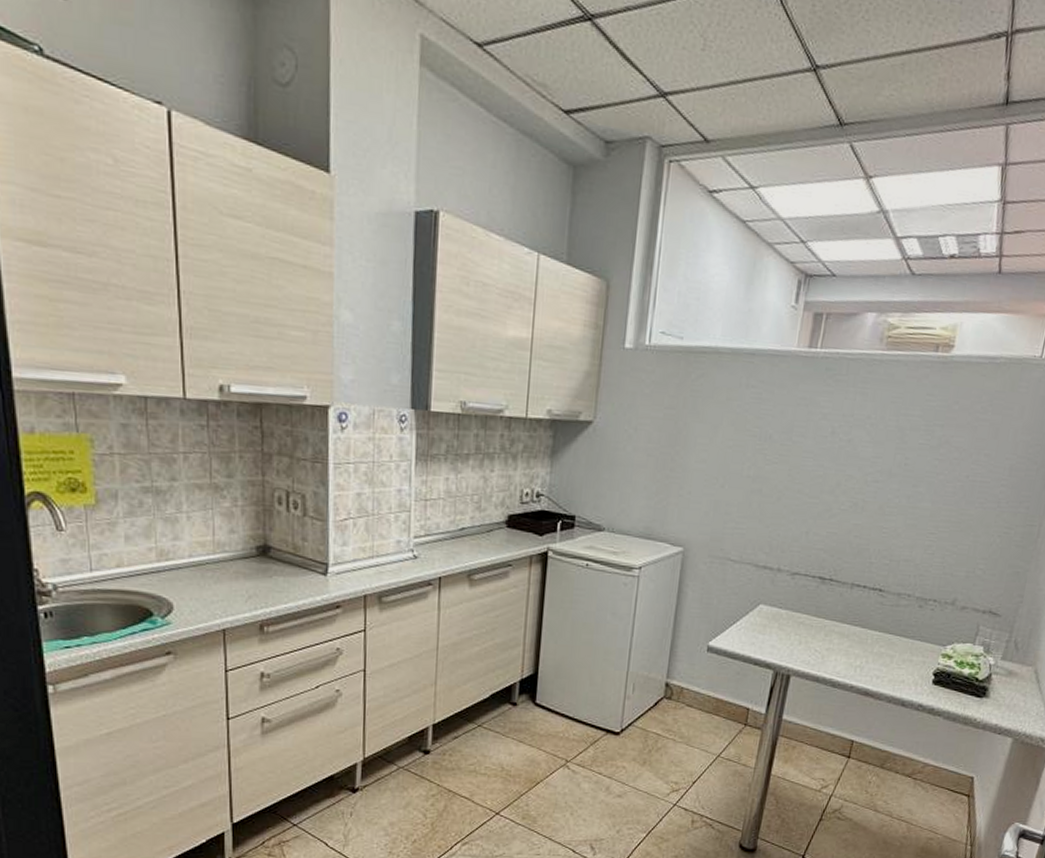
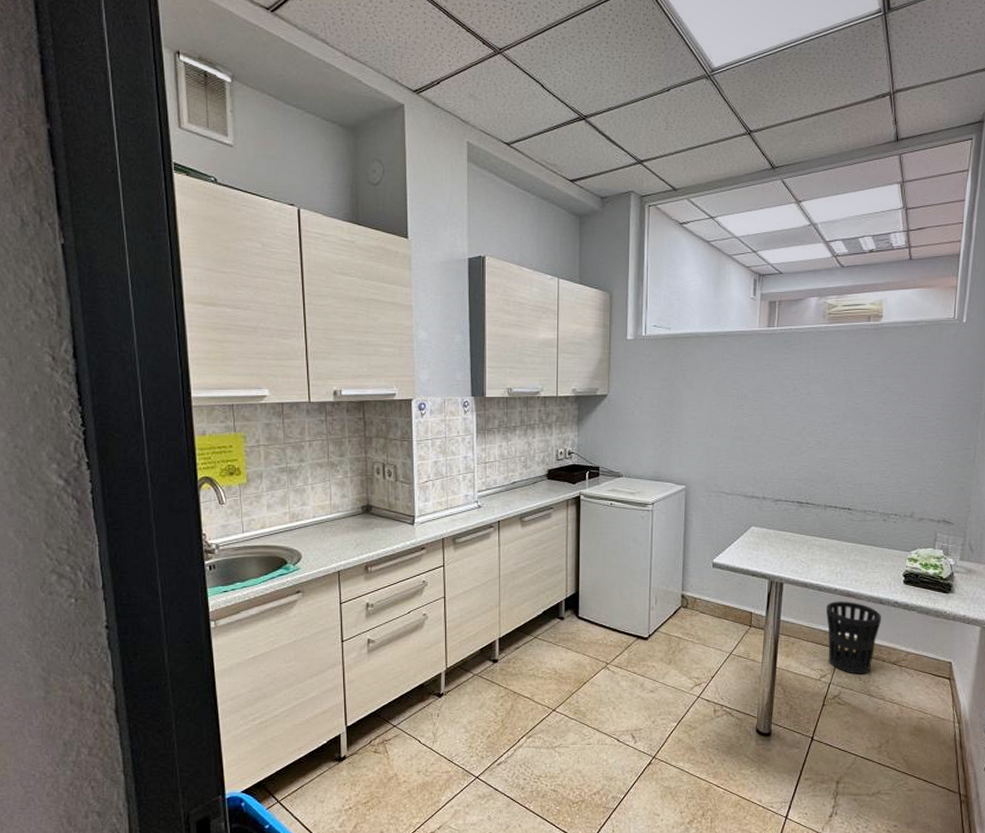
wastebasket: none [832,700,902,787] -> present [825,601,882,674]

